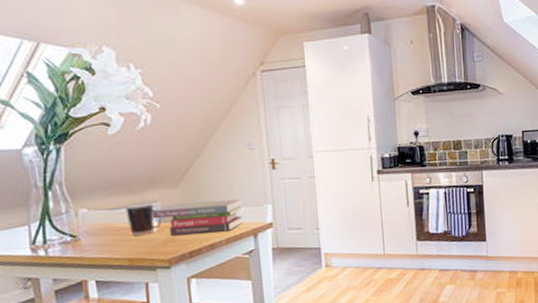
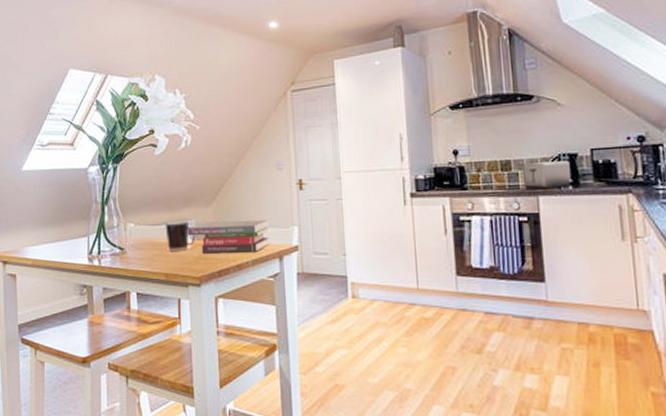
toaster: none [471,141,507,166] -> present [523,161,571,190]

